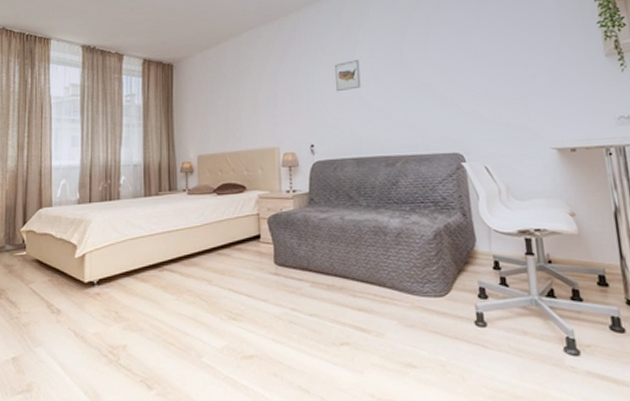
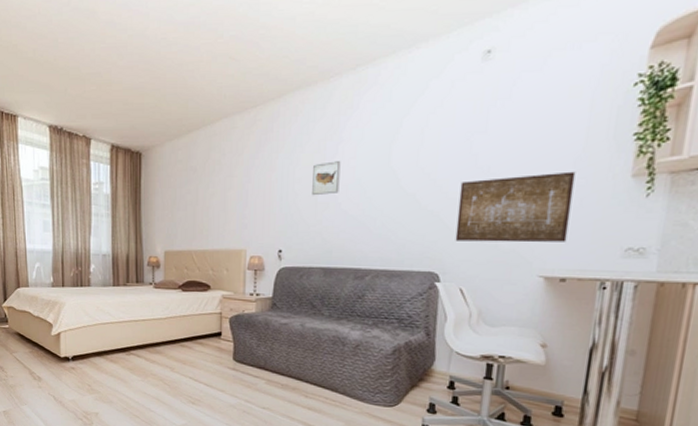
wall art: none [466,55,567,123] -> present [455,171,576,243]

